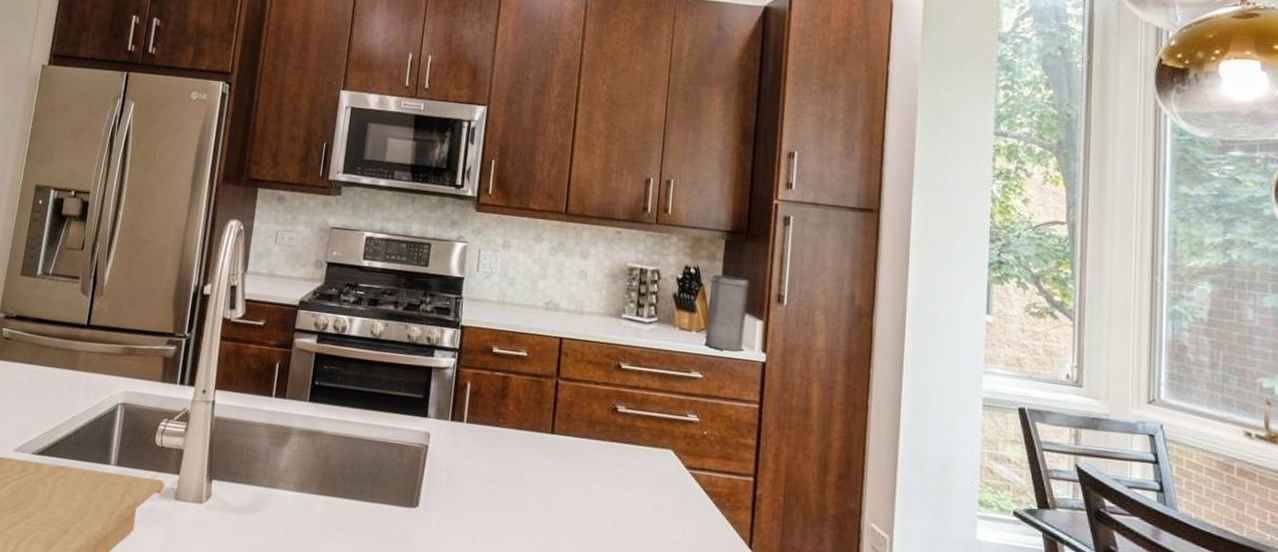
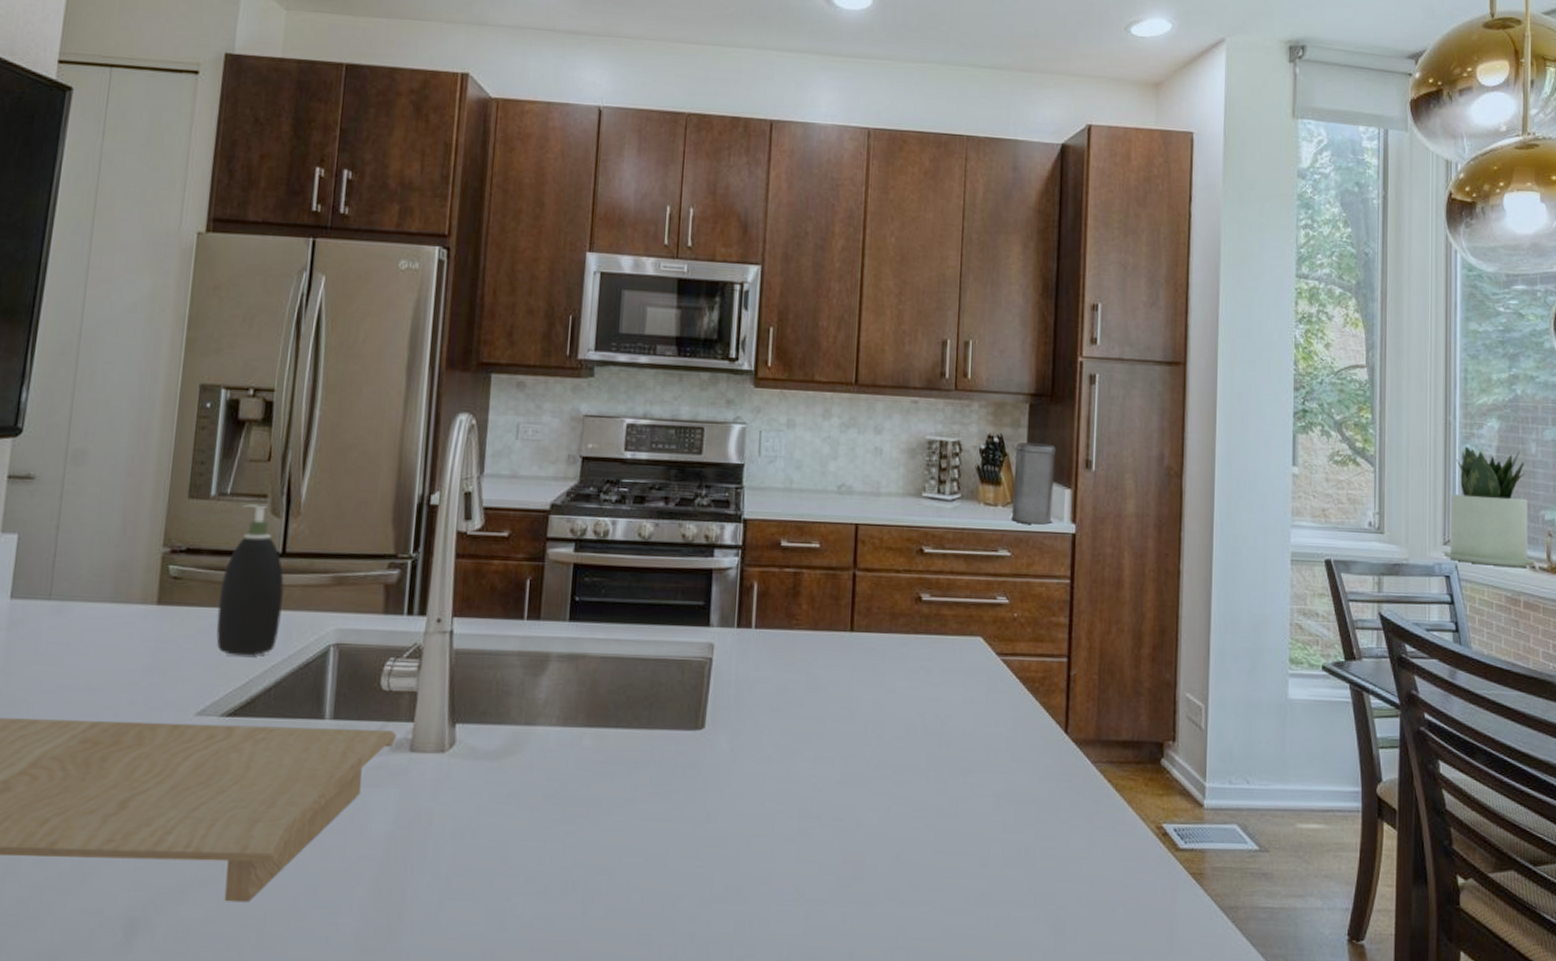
soap dispenser: none [33,283,87,407] -> present [216,504,285,656]
planter: none [1146,307,1254,434] -> present [1442,446,1537,567]

